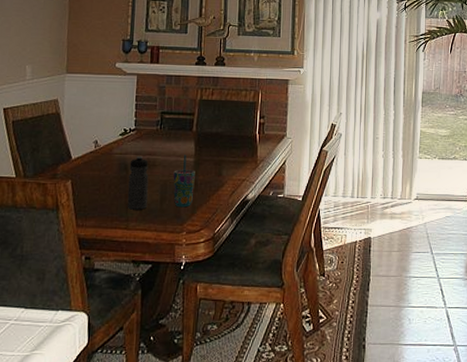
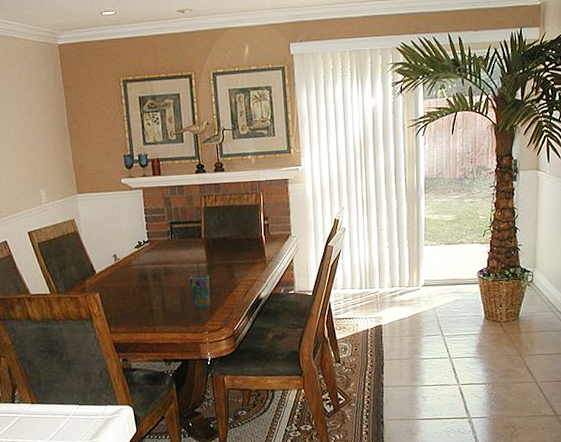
water bottle: present [127,156,149,210] -> none [148,266,170,315]

